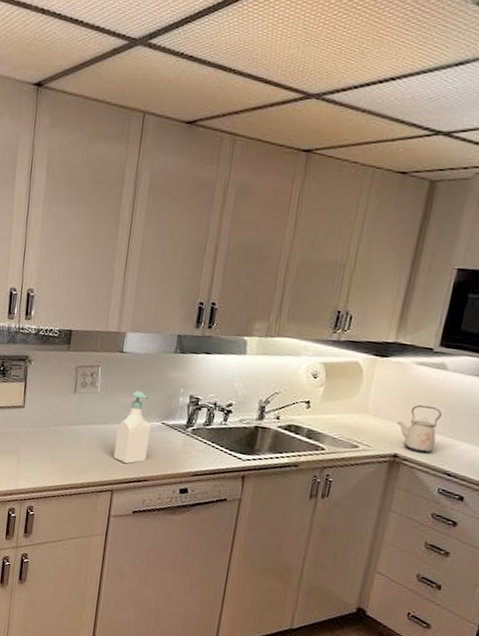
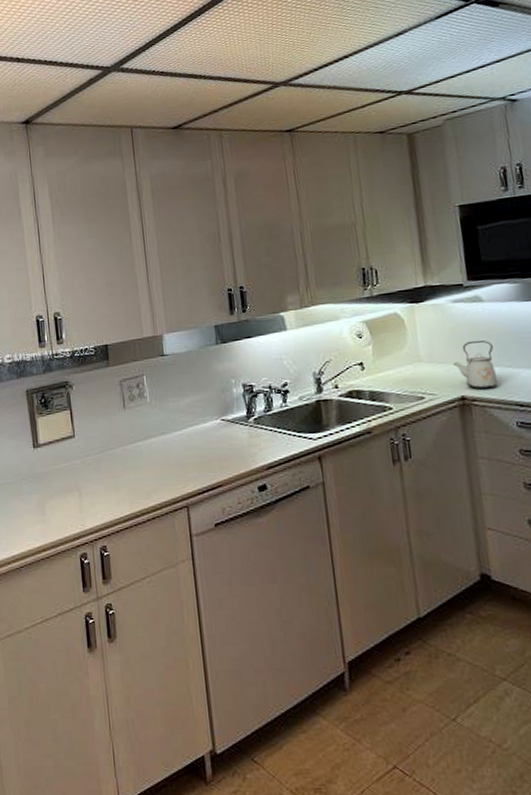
soap bottle: present [113,391,150,464] -> none [176,391,215,473]

